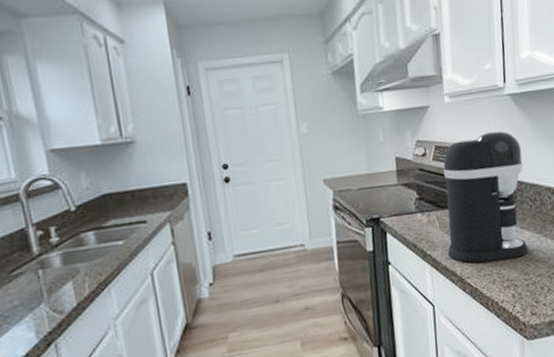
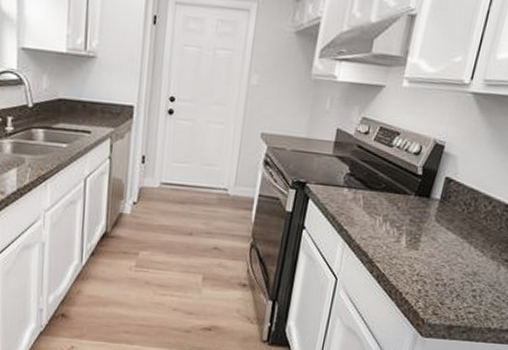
coffee maker: present [443,130,529,263] -> none [364,125,471,257]

